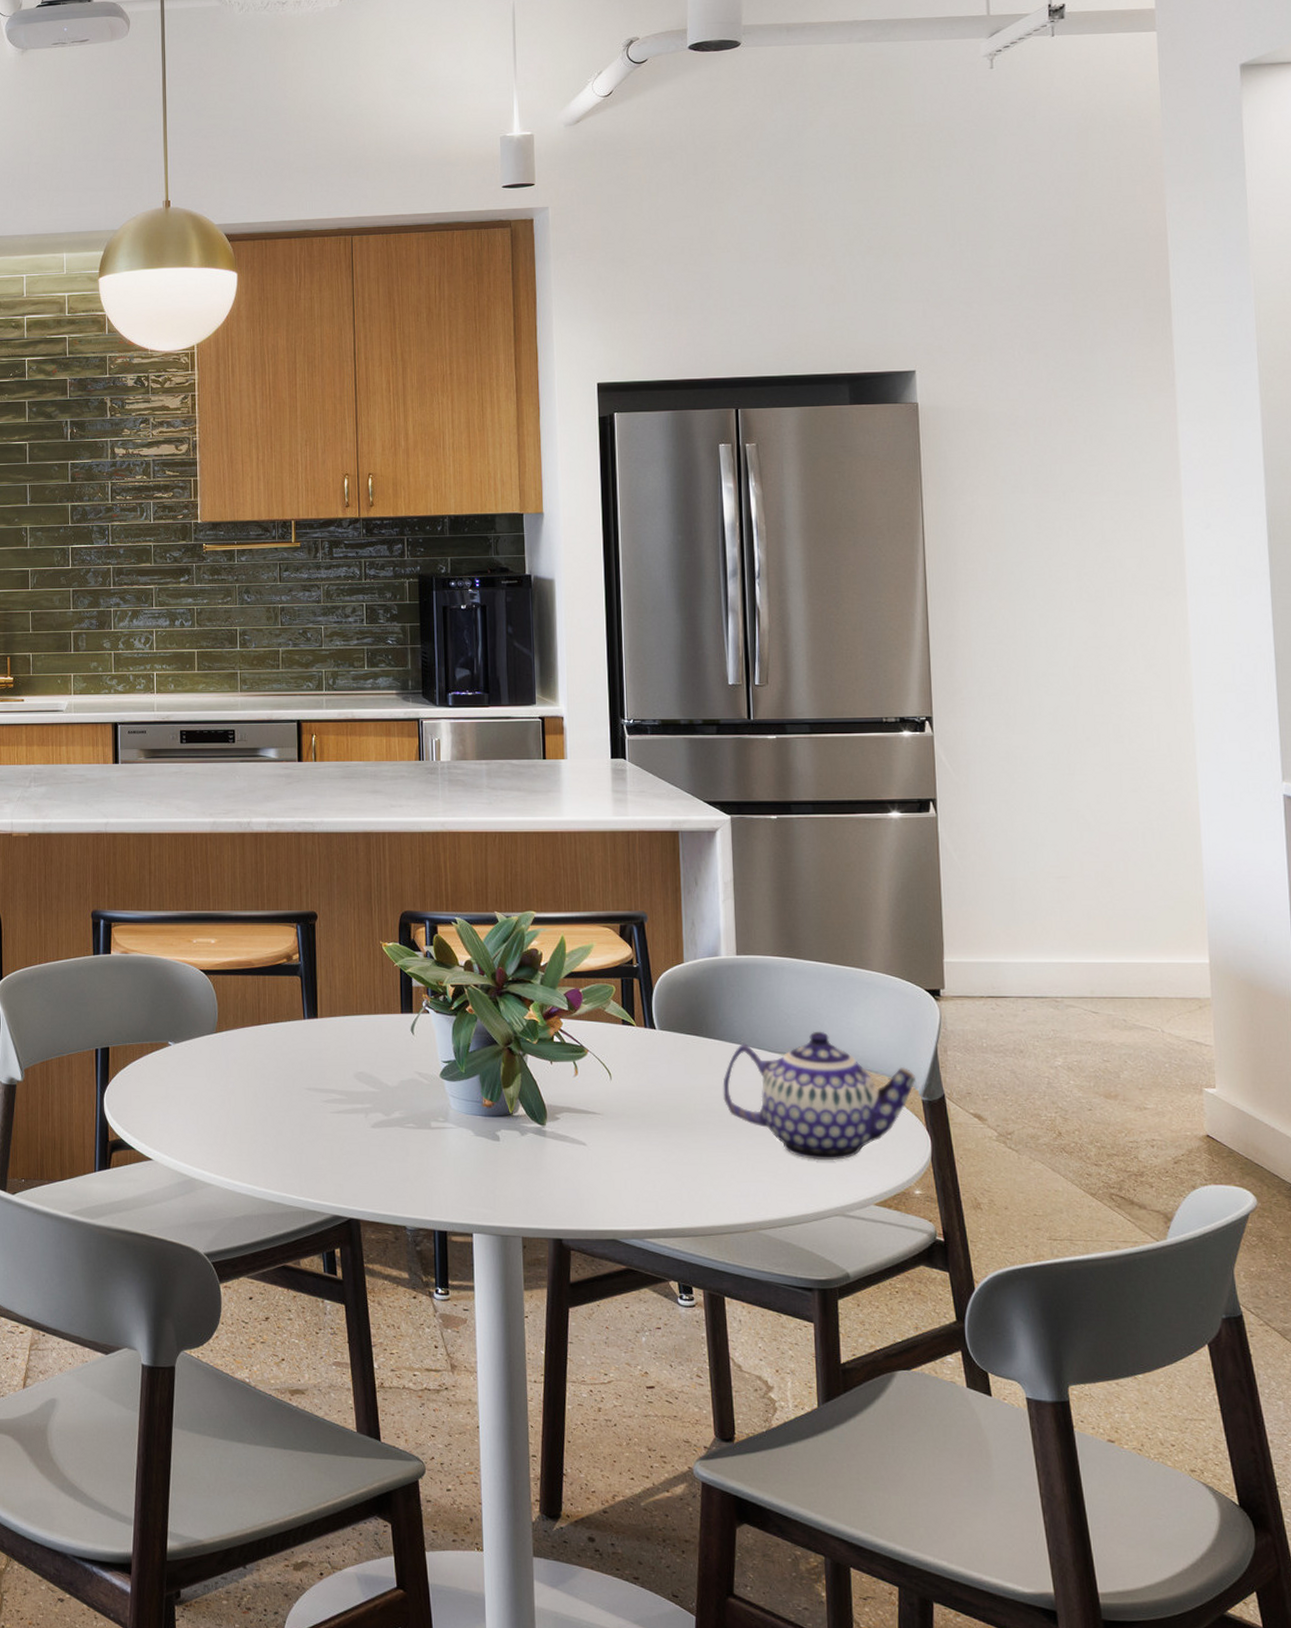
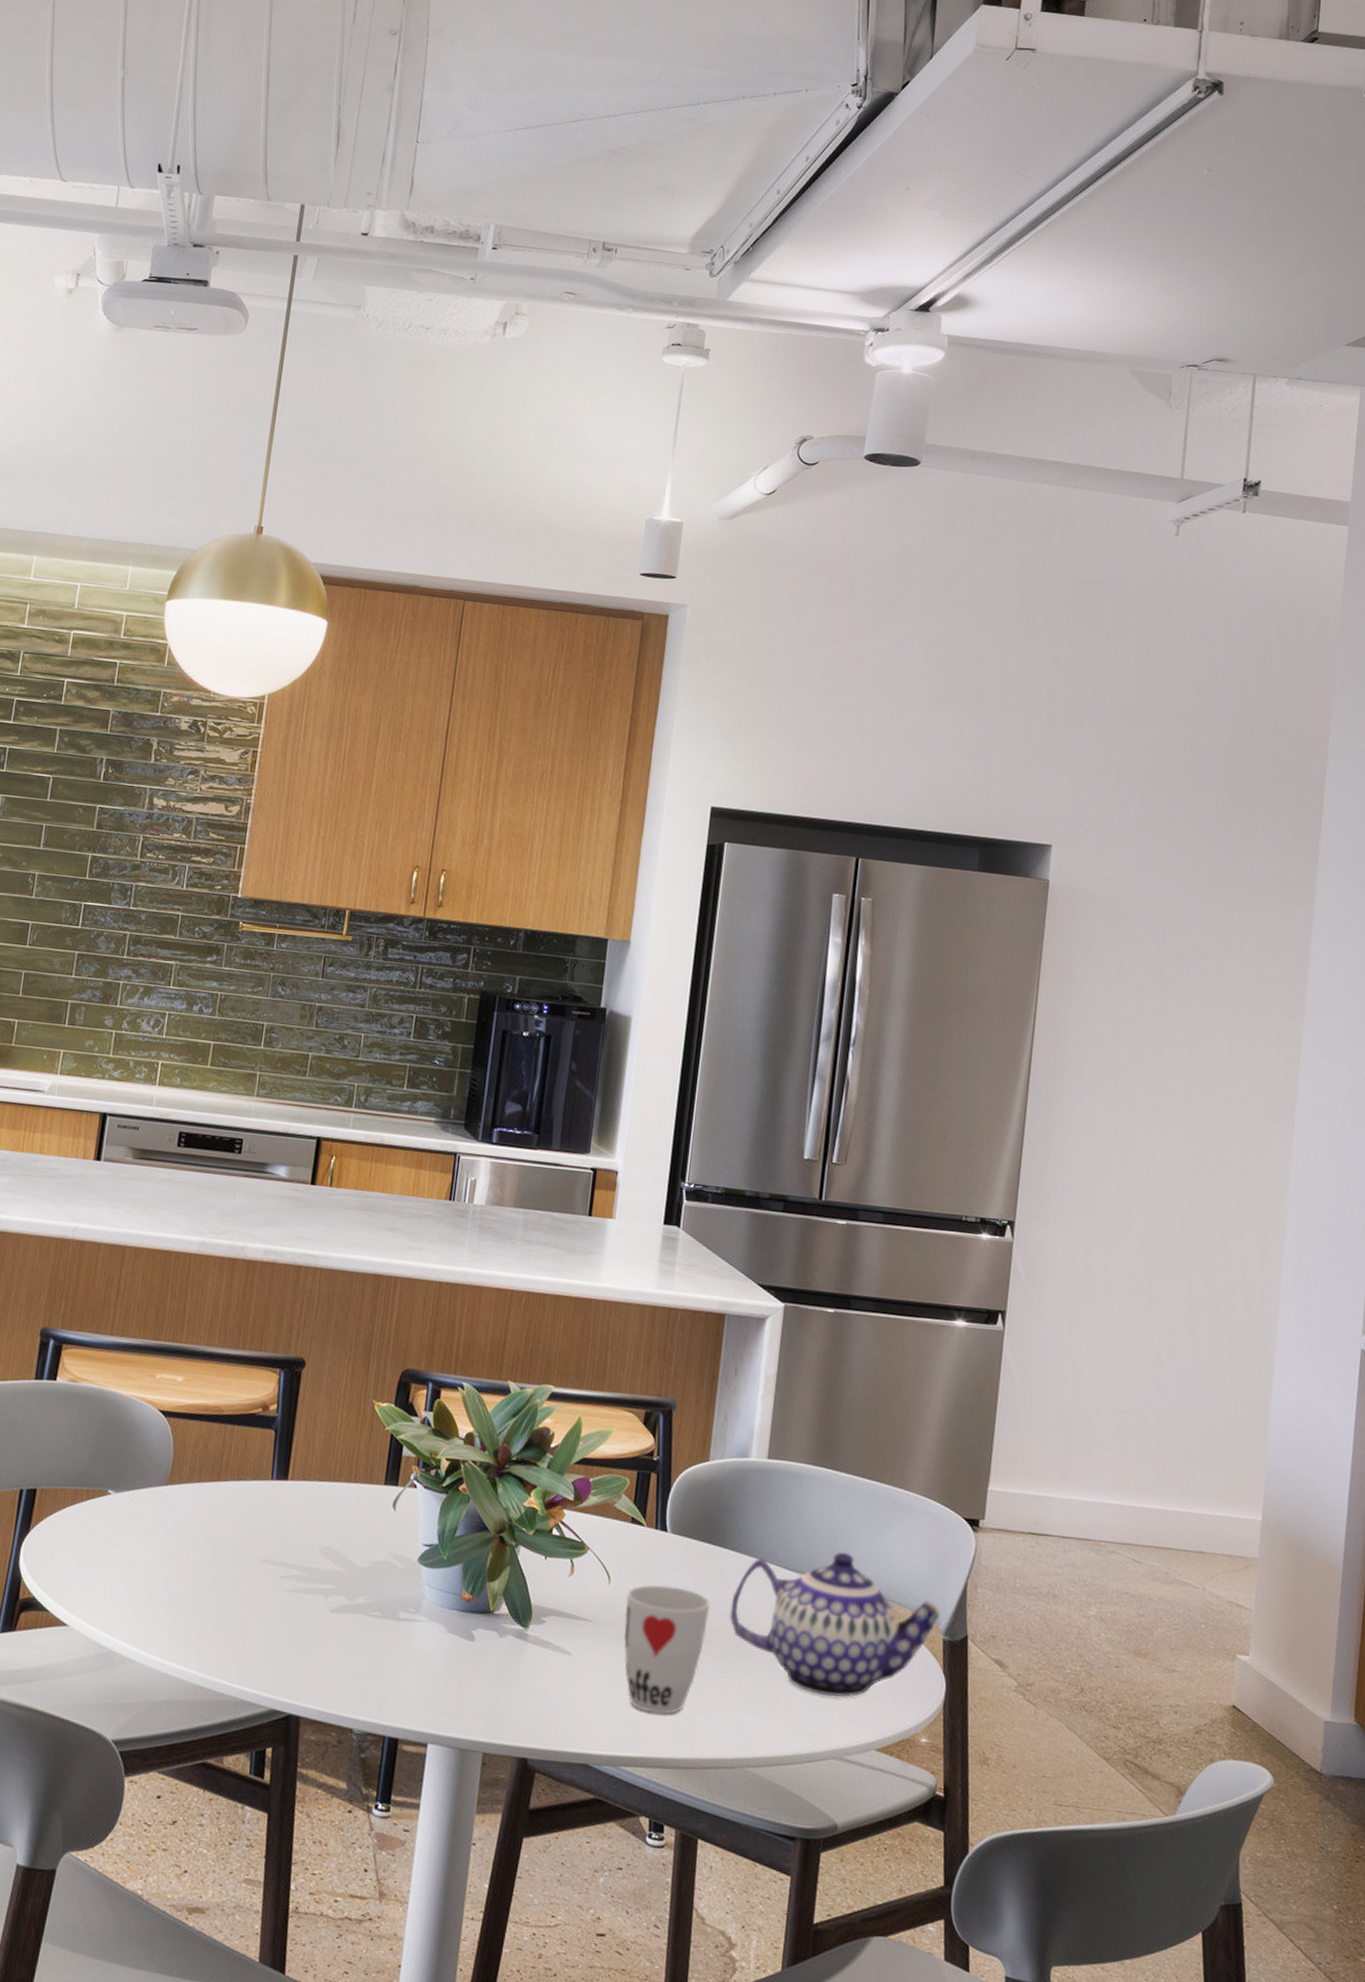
cup: none [628,1076,705,1190] -> present [624,1584,710,1714]

